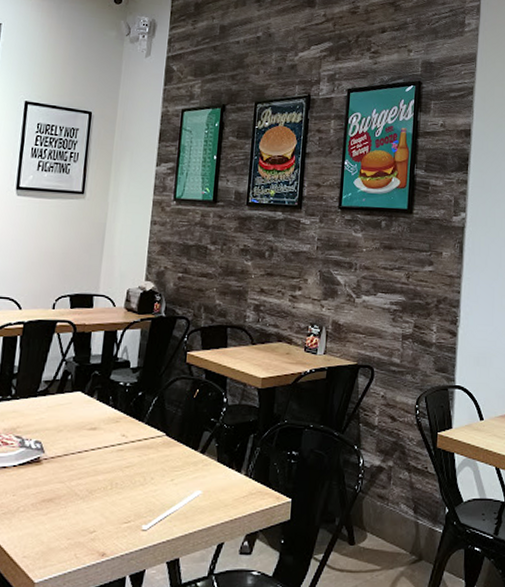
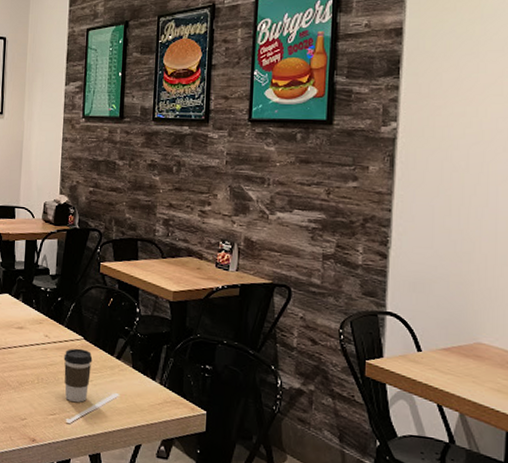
coffee cup: none [142,446,175,506] -> present [63,348,93,403]

